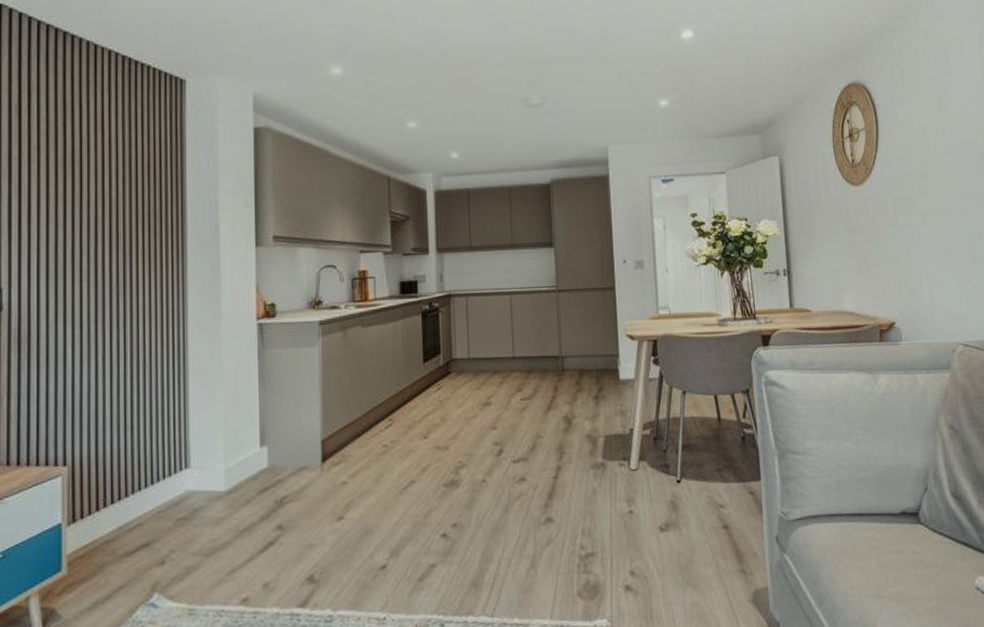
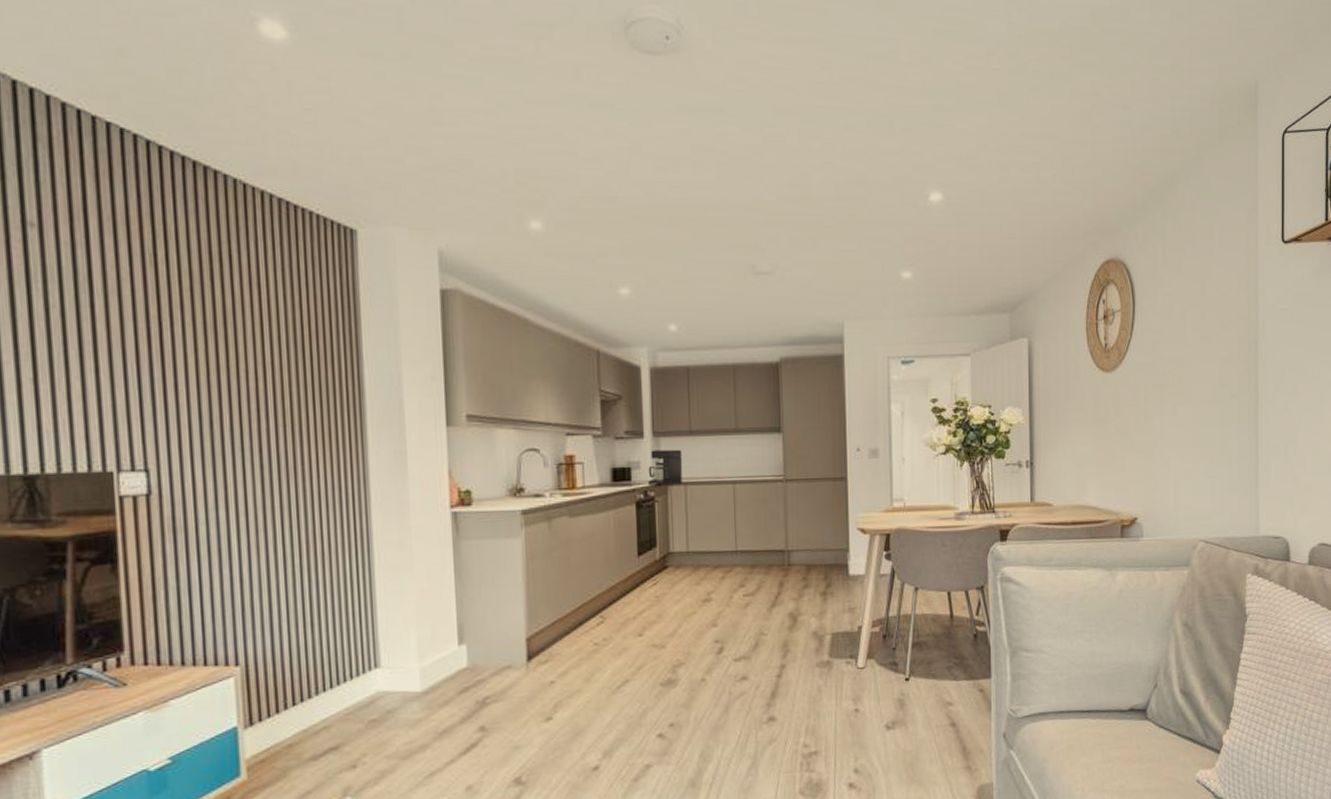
coffee maker: none [432,263,464,298] -> present [647,449,683,486]

